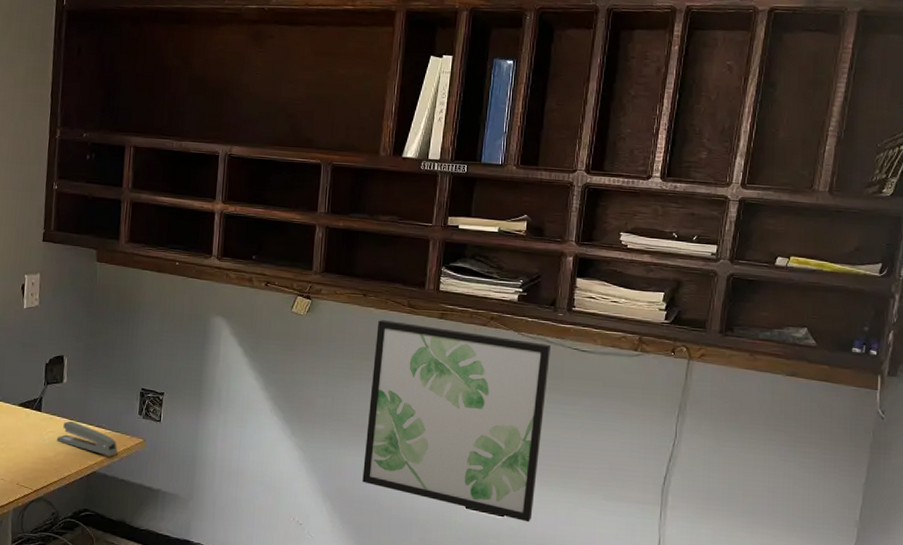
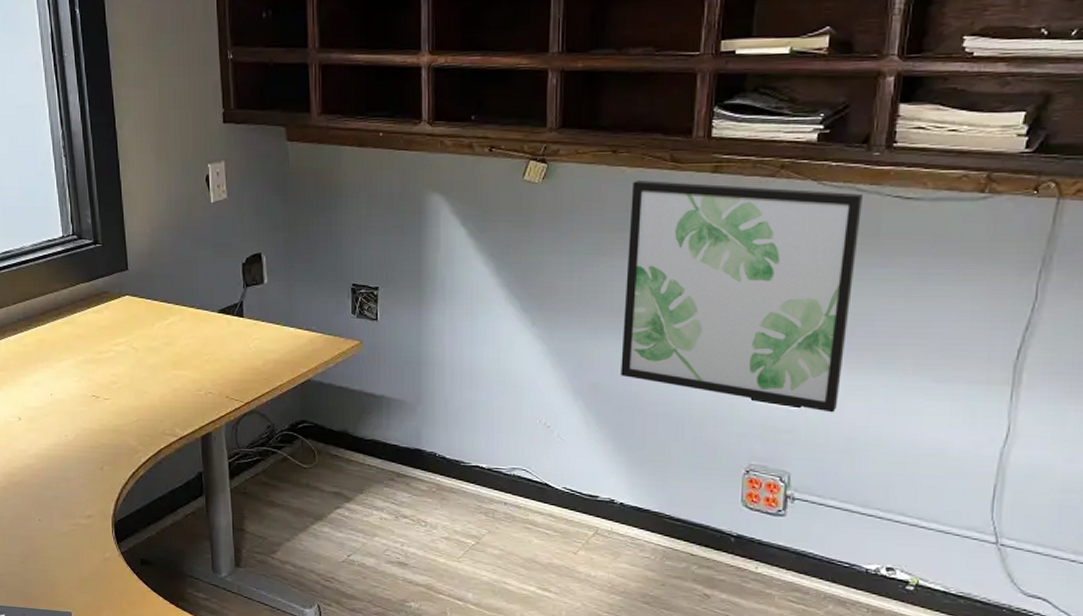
stapler: present [56,420,118,456] -> none [263,325,332,361]

